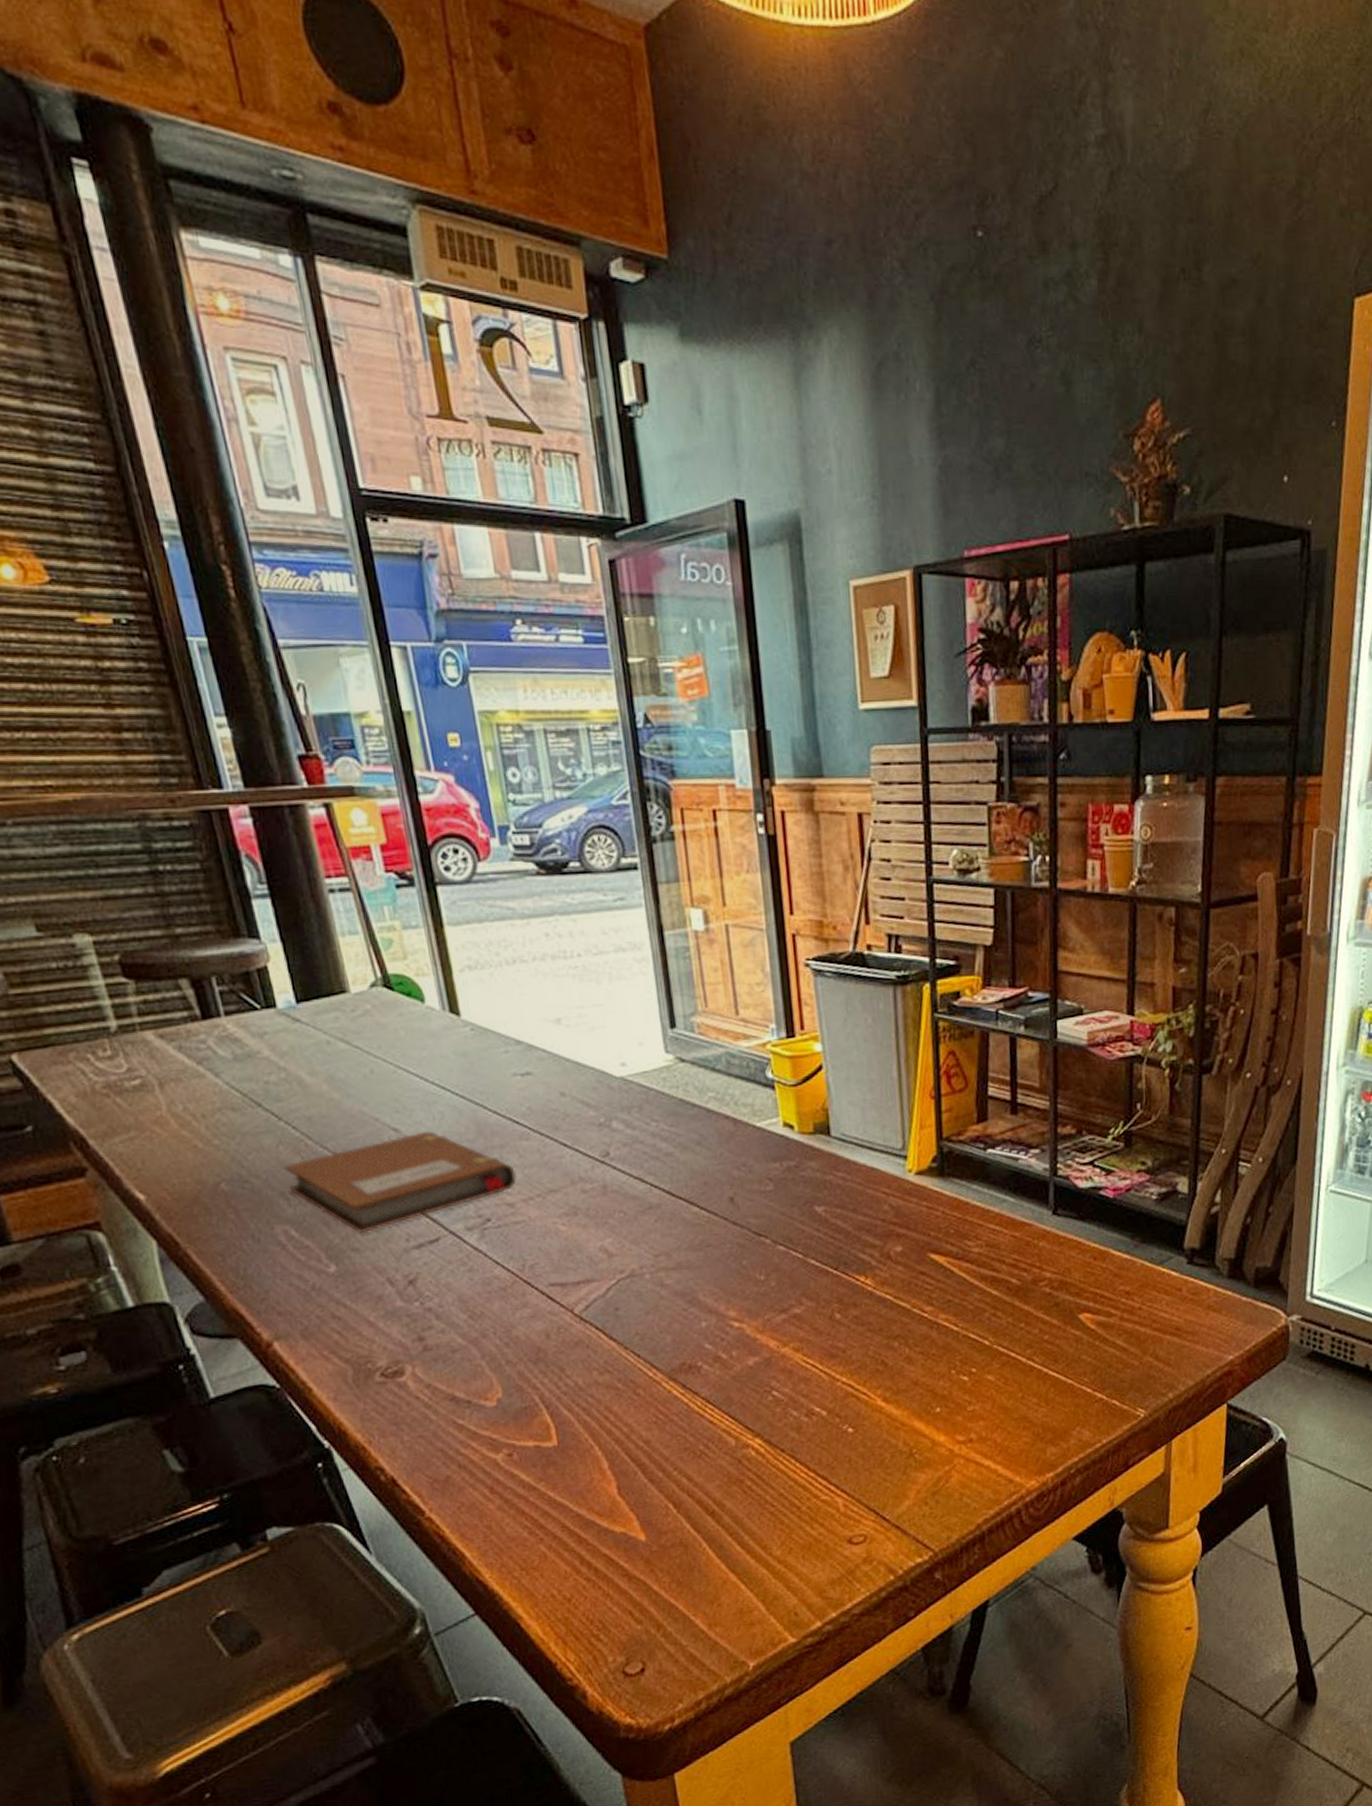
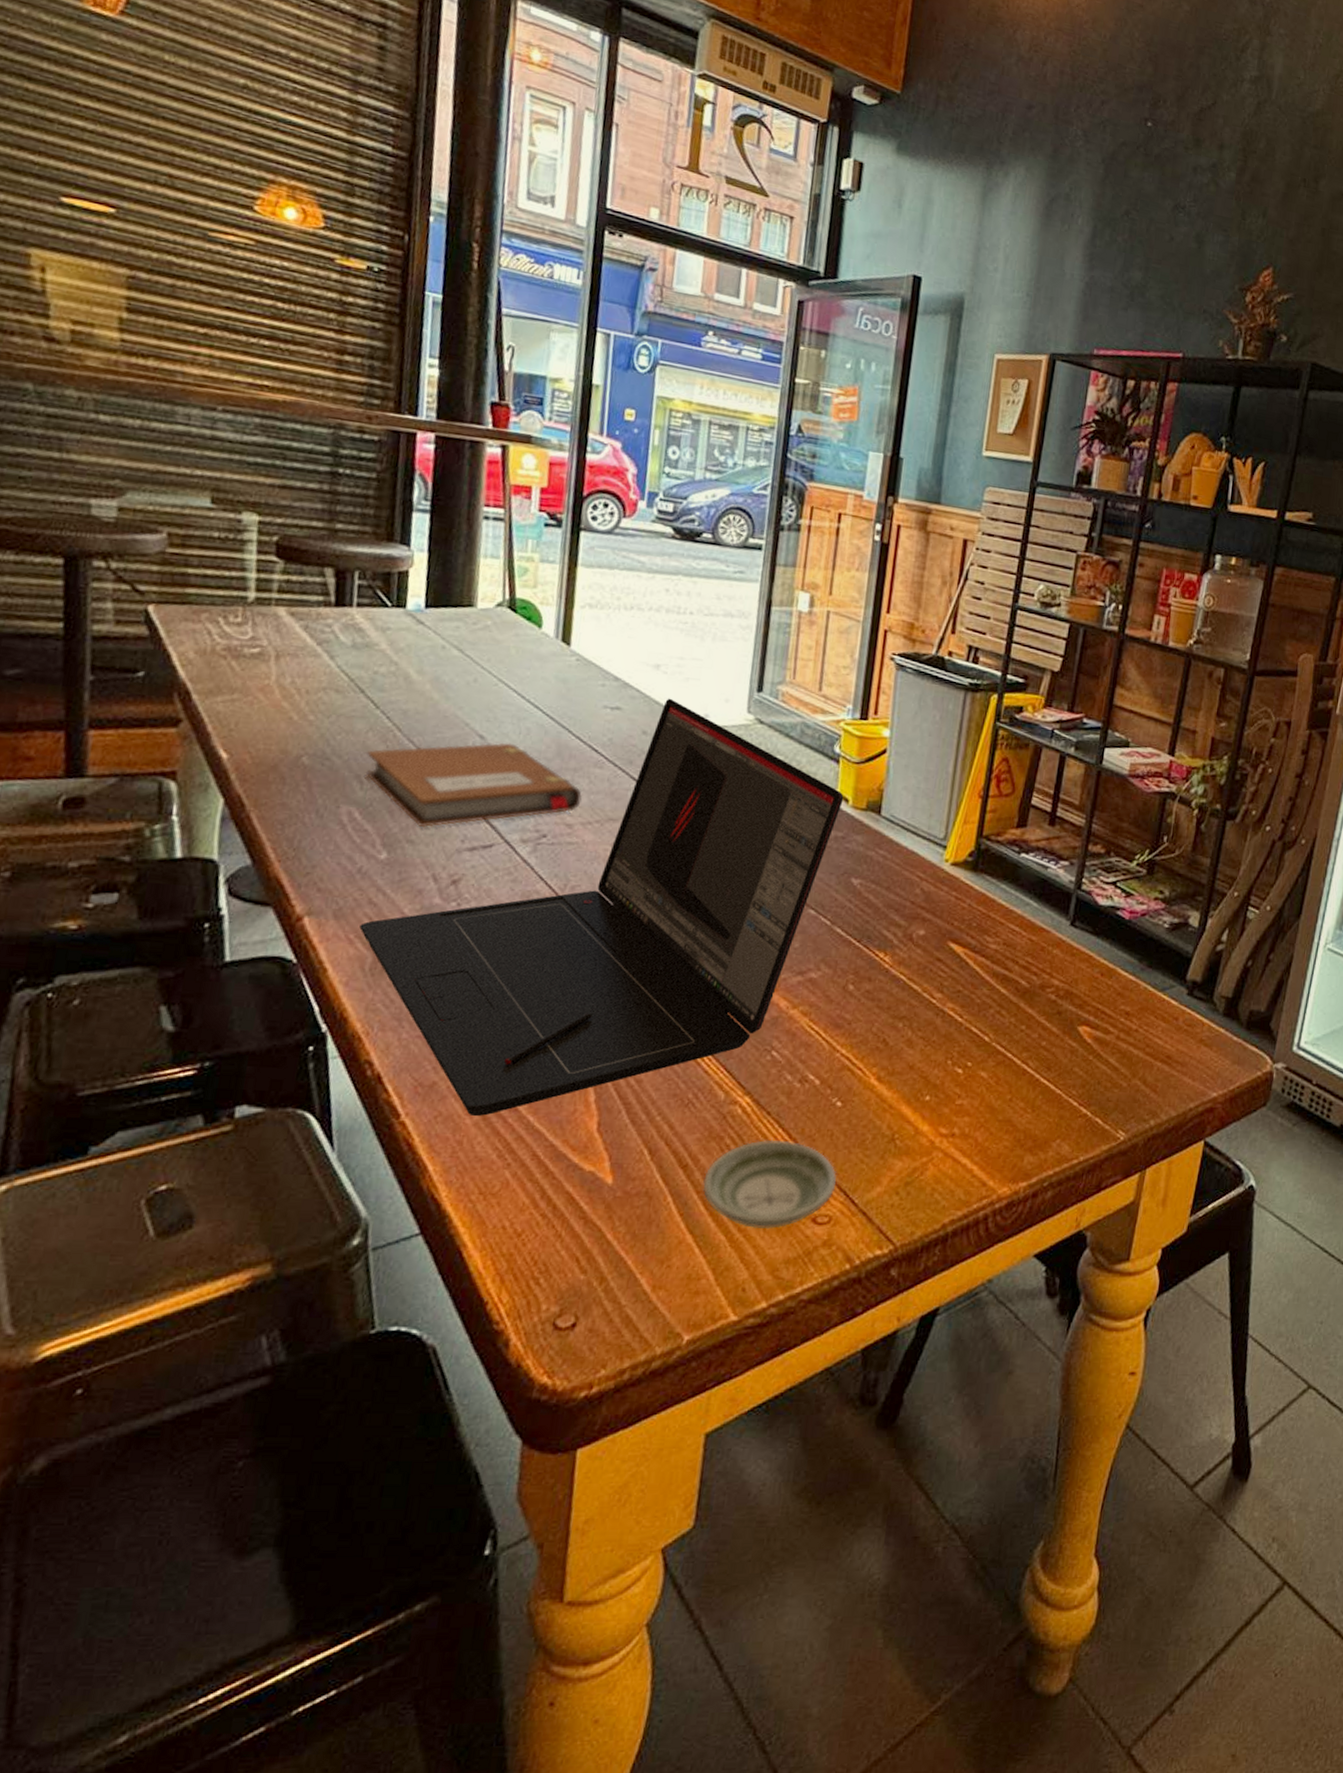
laptop: none [330,1052,789,1501] -> present [359,698,844,1116]
saucer: none [733,1472,864,1558] -> present [702,1139,837,1229]

